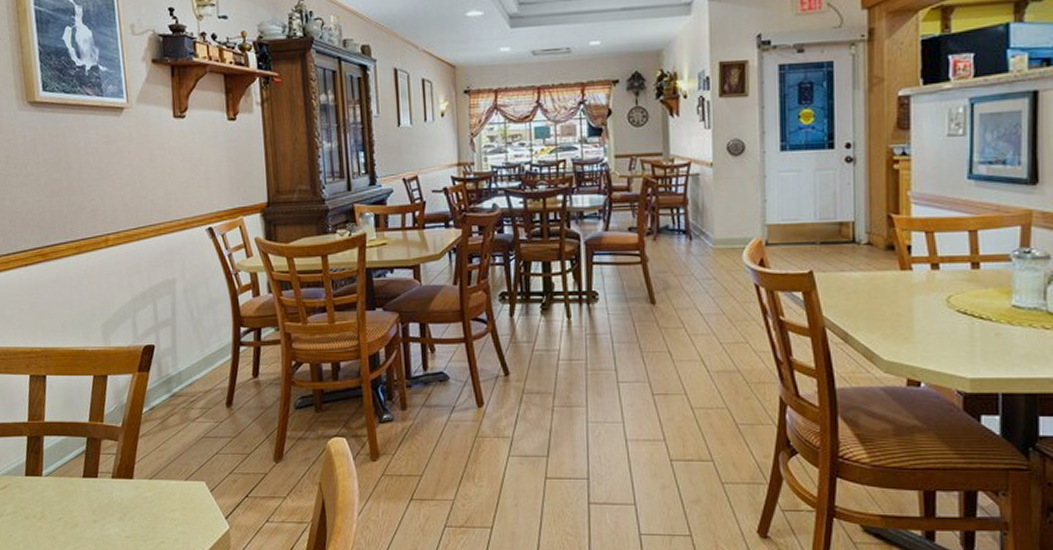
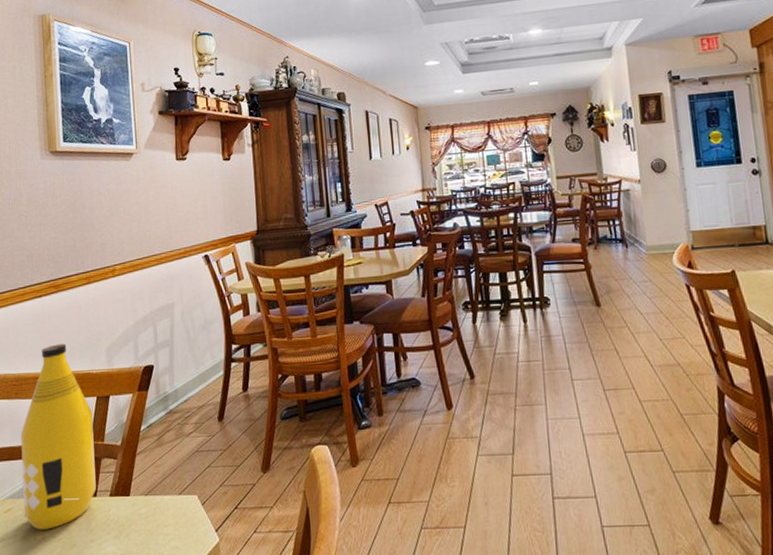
bottle: none [13,317,97,508] -> present [20,343,96,530]

